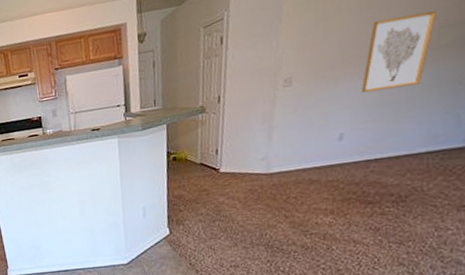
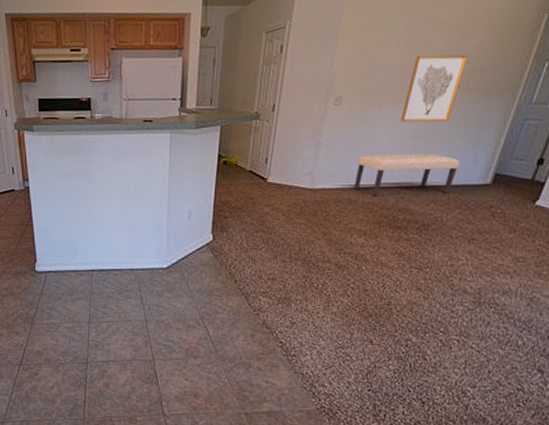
bench: none [314,120,439,173] -> present [353,154,460,196]

